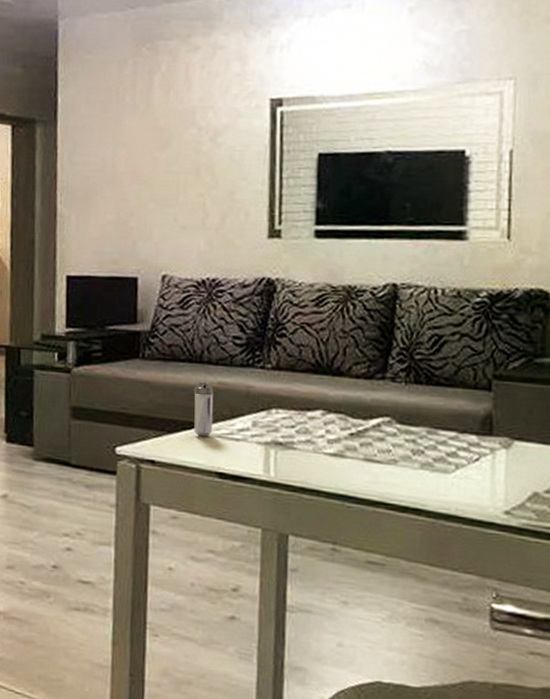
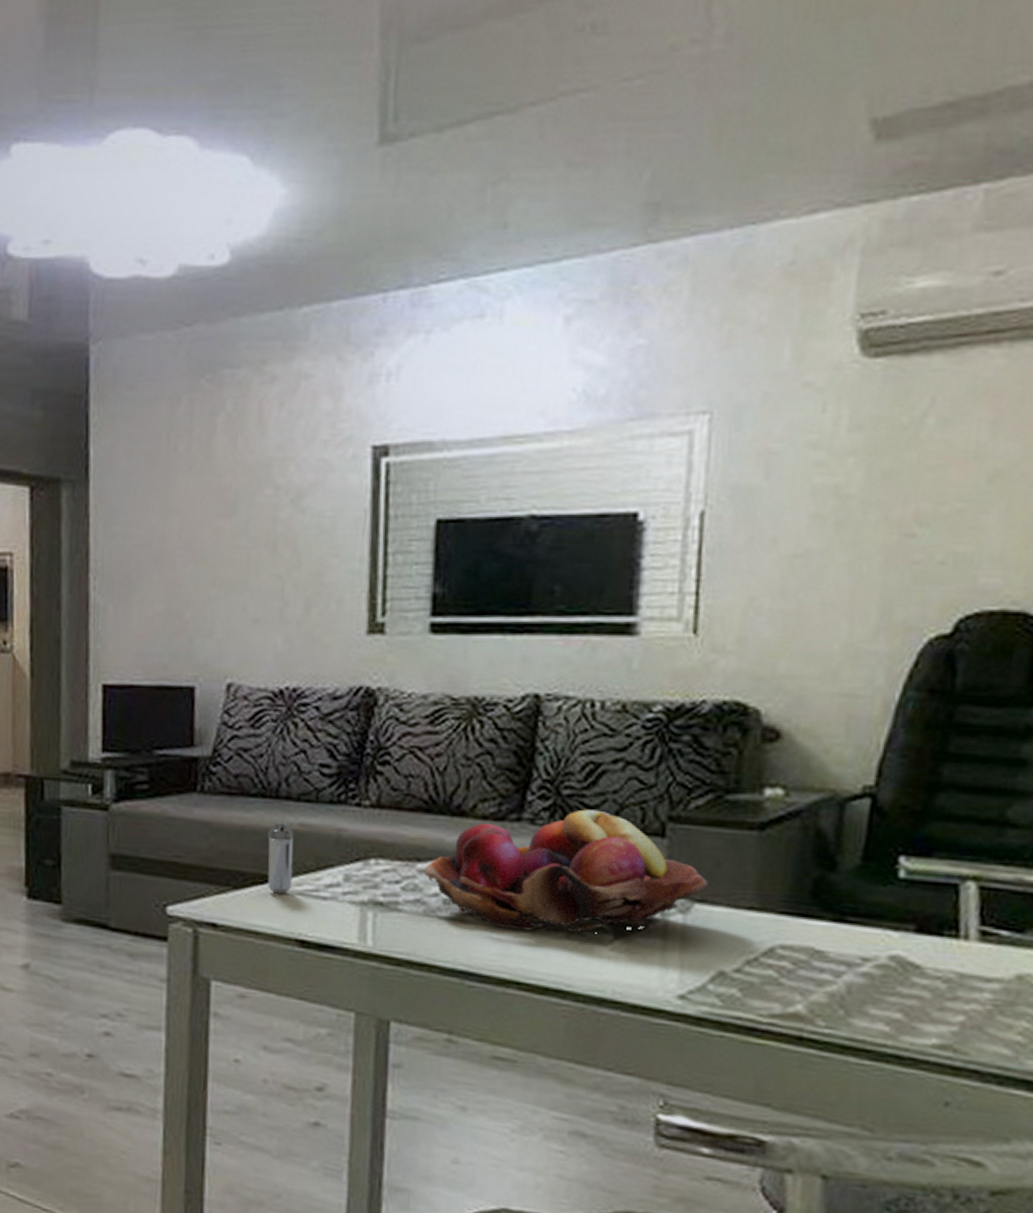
fruit basket: none [313,370,524,464] -> present [425,809,708,933]

